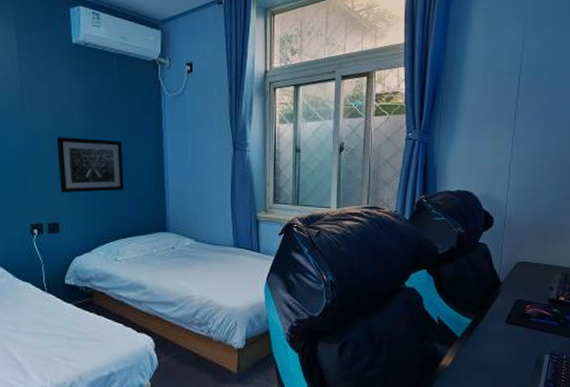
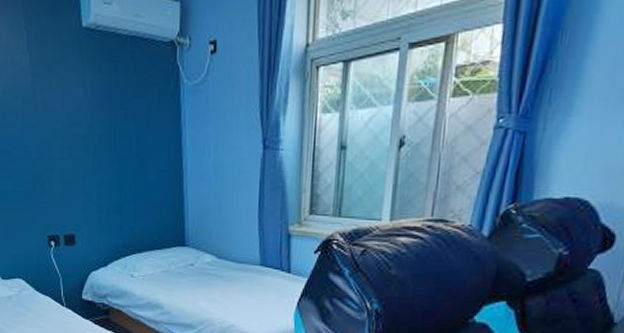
wall art: present [56,137,124,193] -> none [70,139,140,203]

